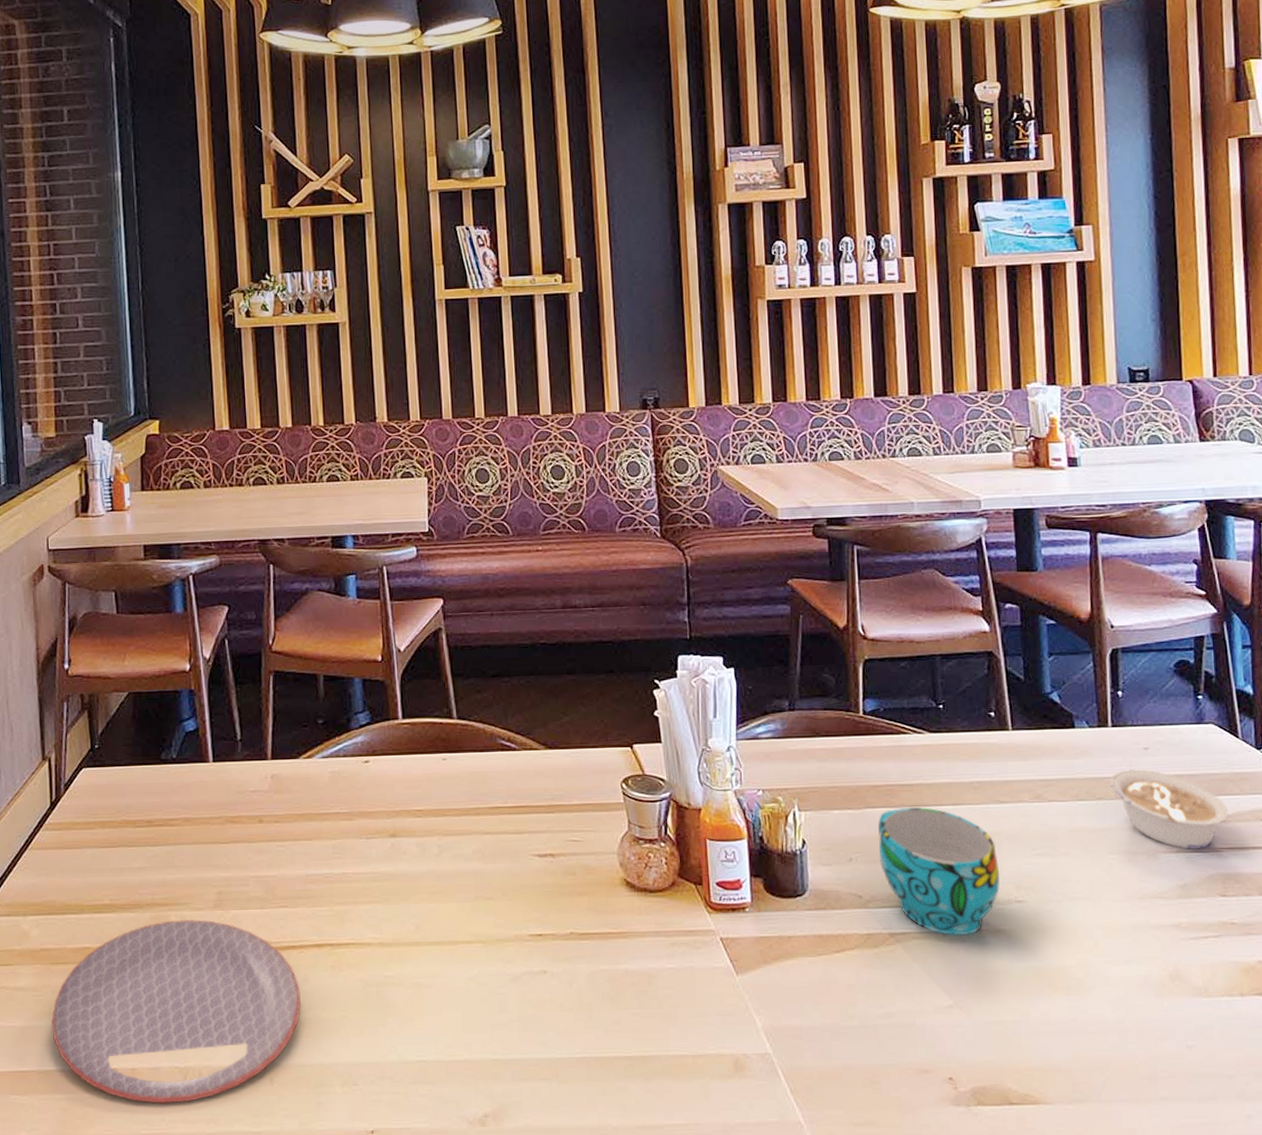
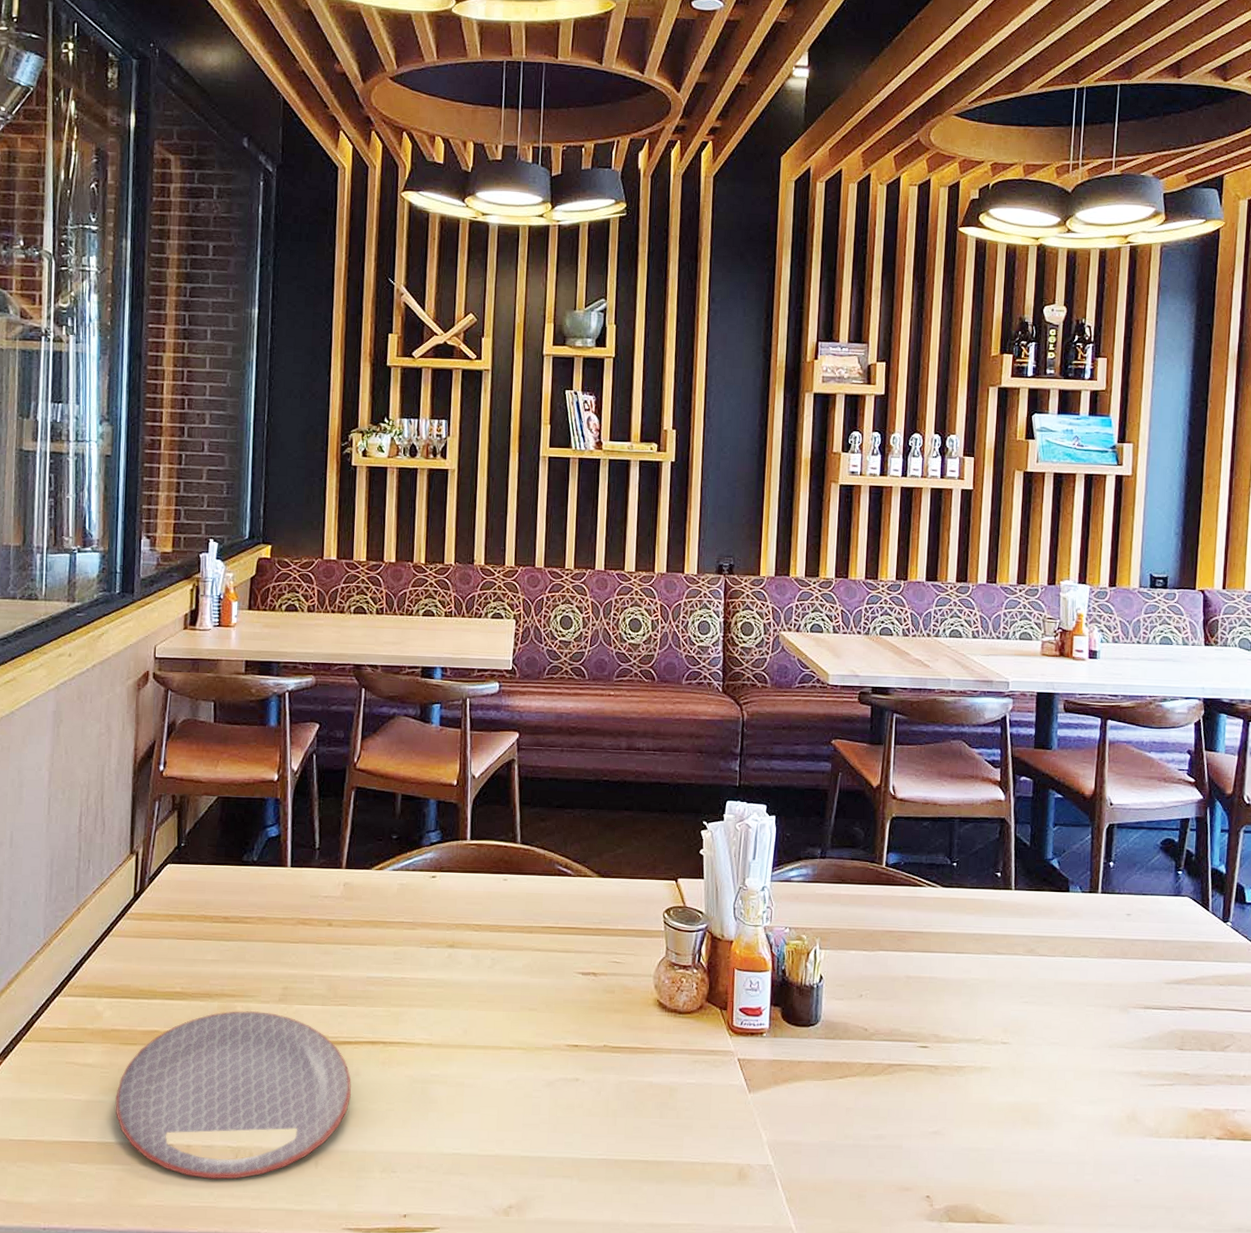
cup: present [878,807,1001,935] -> none [887,952,990,1070]
legume: present [1109,768,1229,850] -> none [1094,931,1194,1007]

